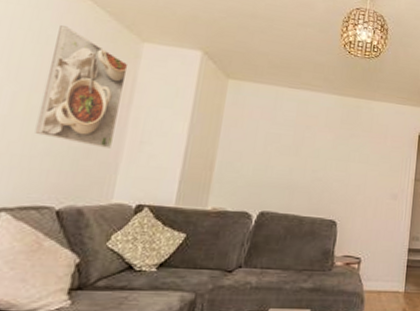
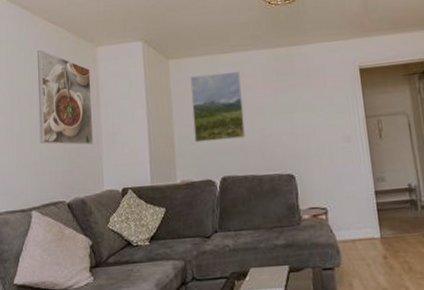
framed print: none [238,102,304,176] -> present [190,71,246,143]

